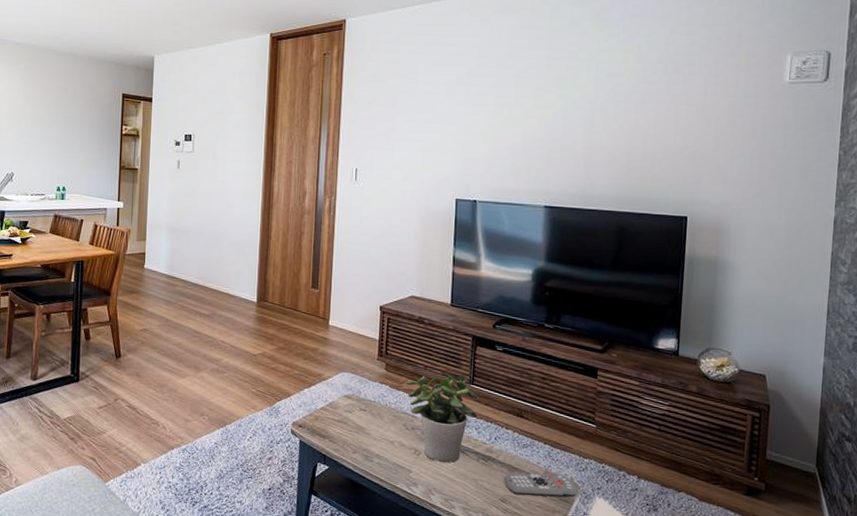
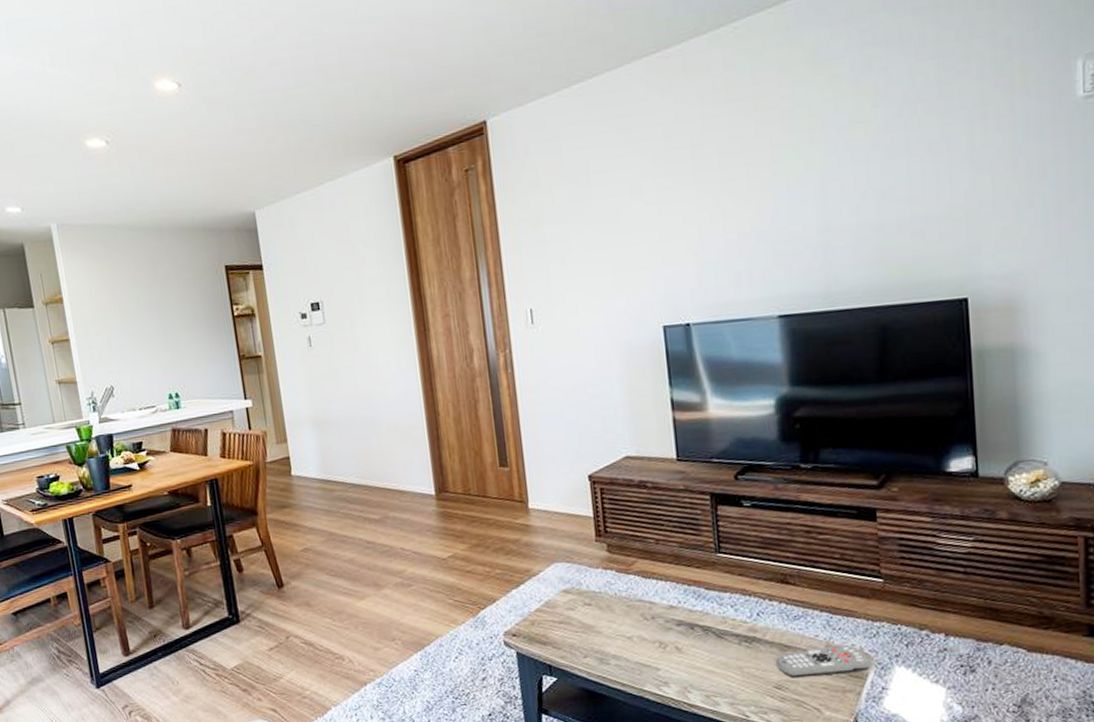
potted plant: present [404,371,480,463] -> none [633,542,731,653]

